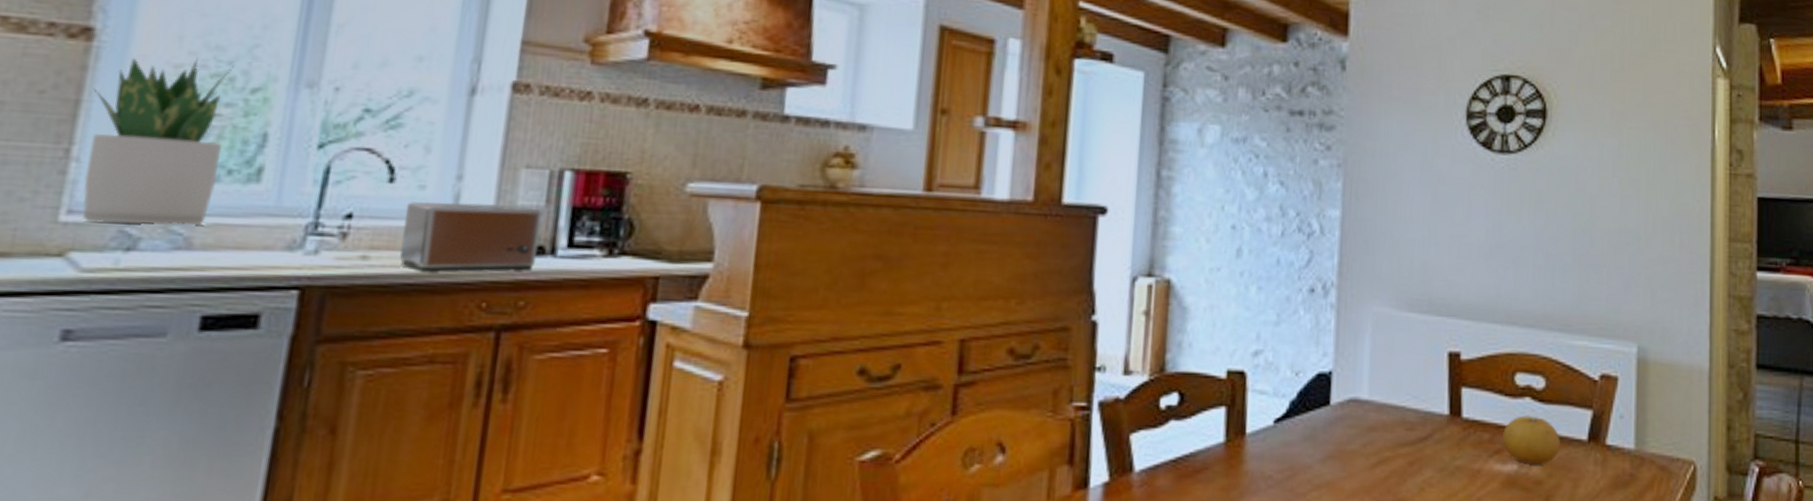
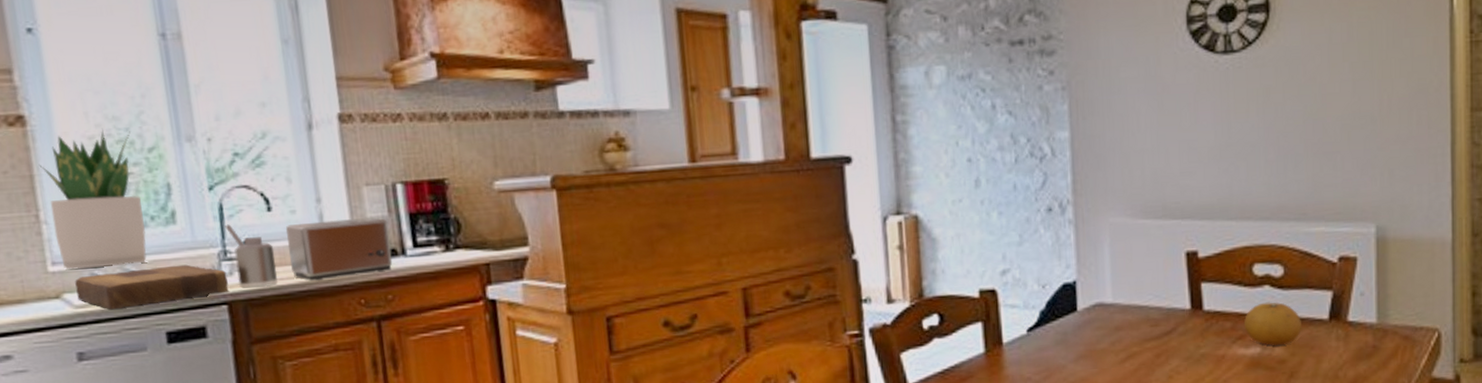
cutting board: none [88,232,310,280] -> present [75,264,229,310]
soap dispenser: none [321,191,385,274] -> present [225,224,278,289]

